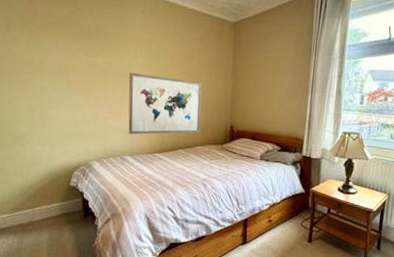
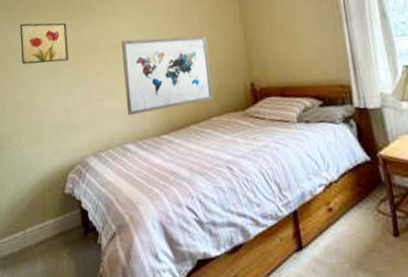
wall art: none [35,39,81,80] -> present [19,22,69,65]

